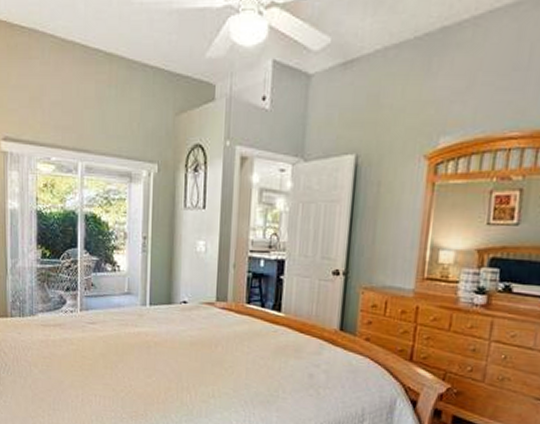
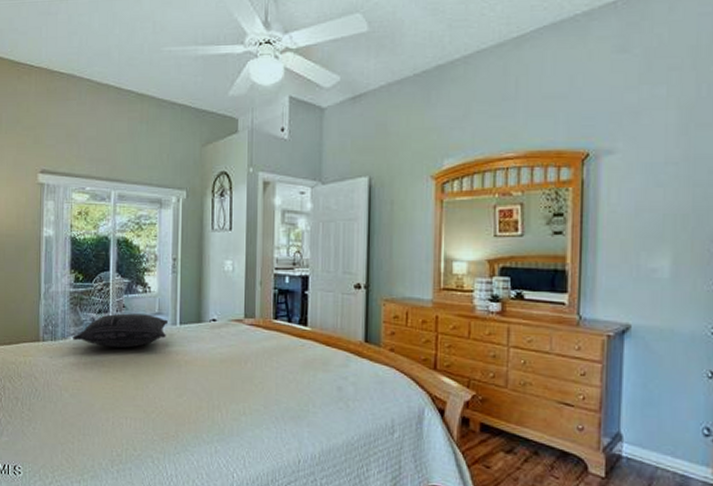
pillow: none [41,291,138,327] -> present [73,313,169,349]

